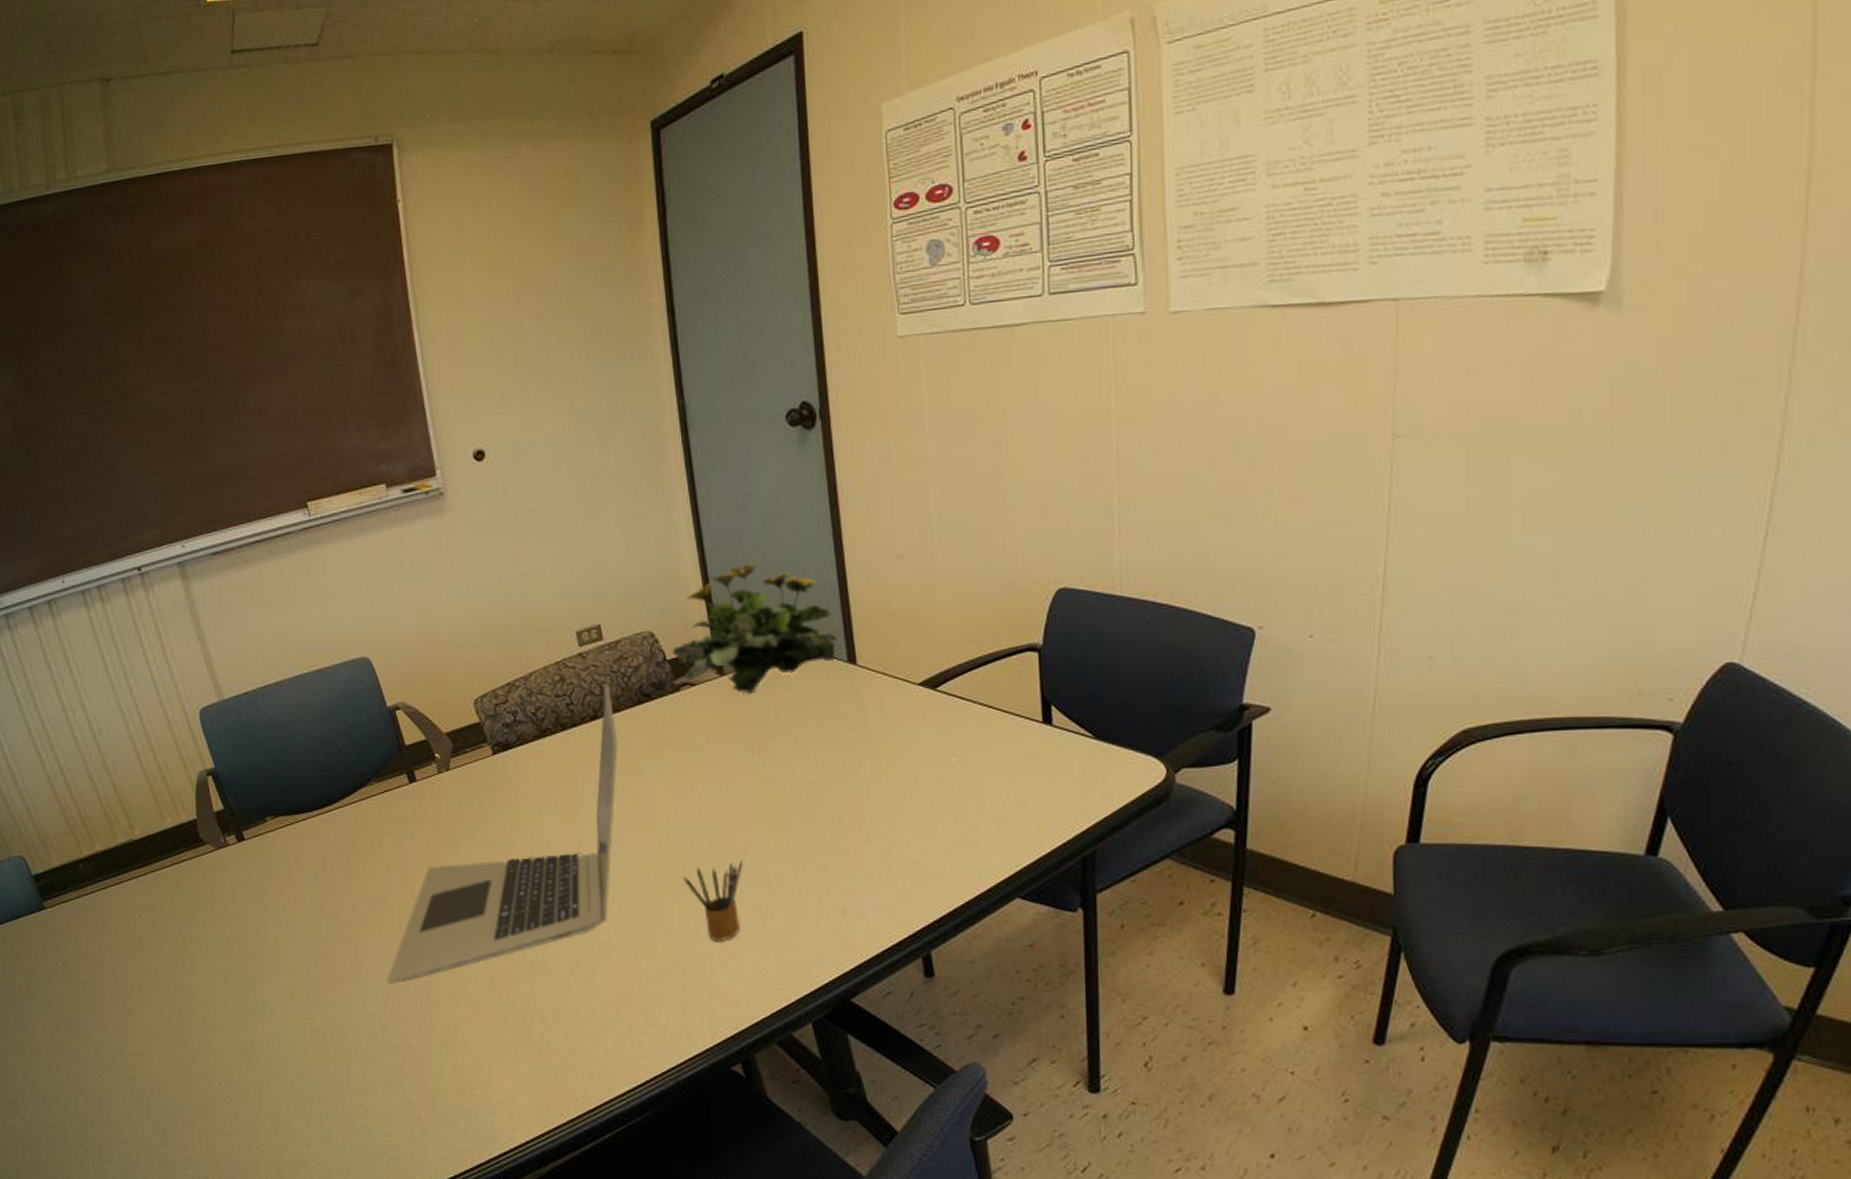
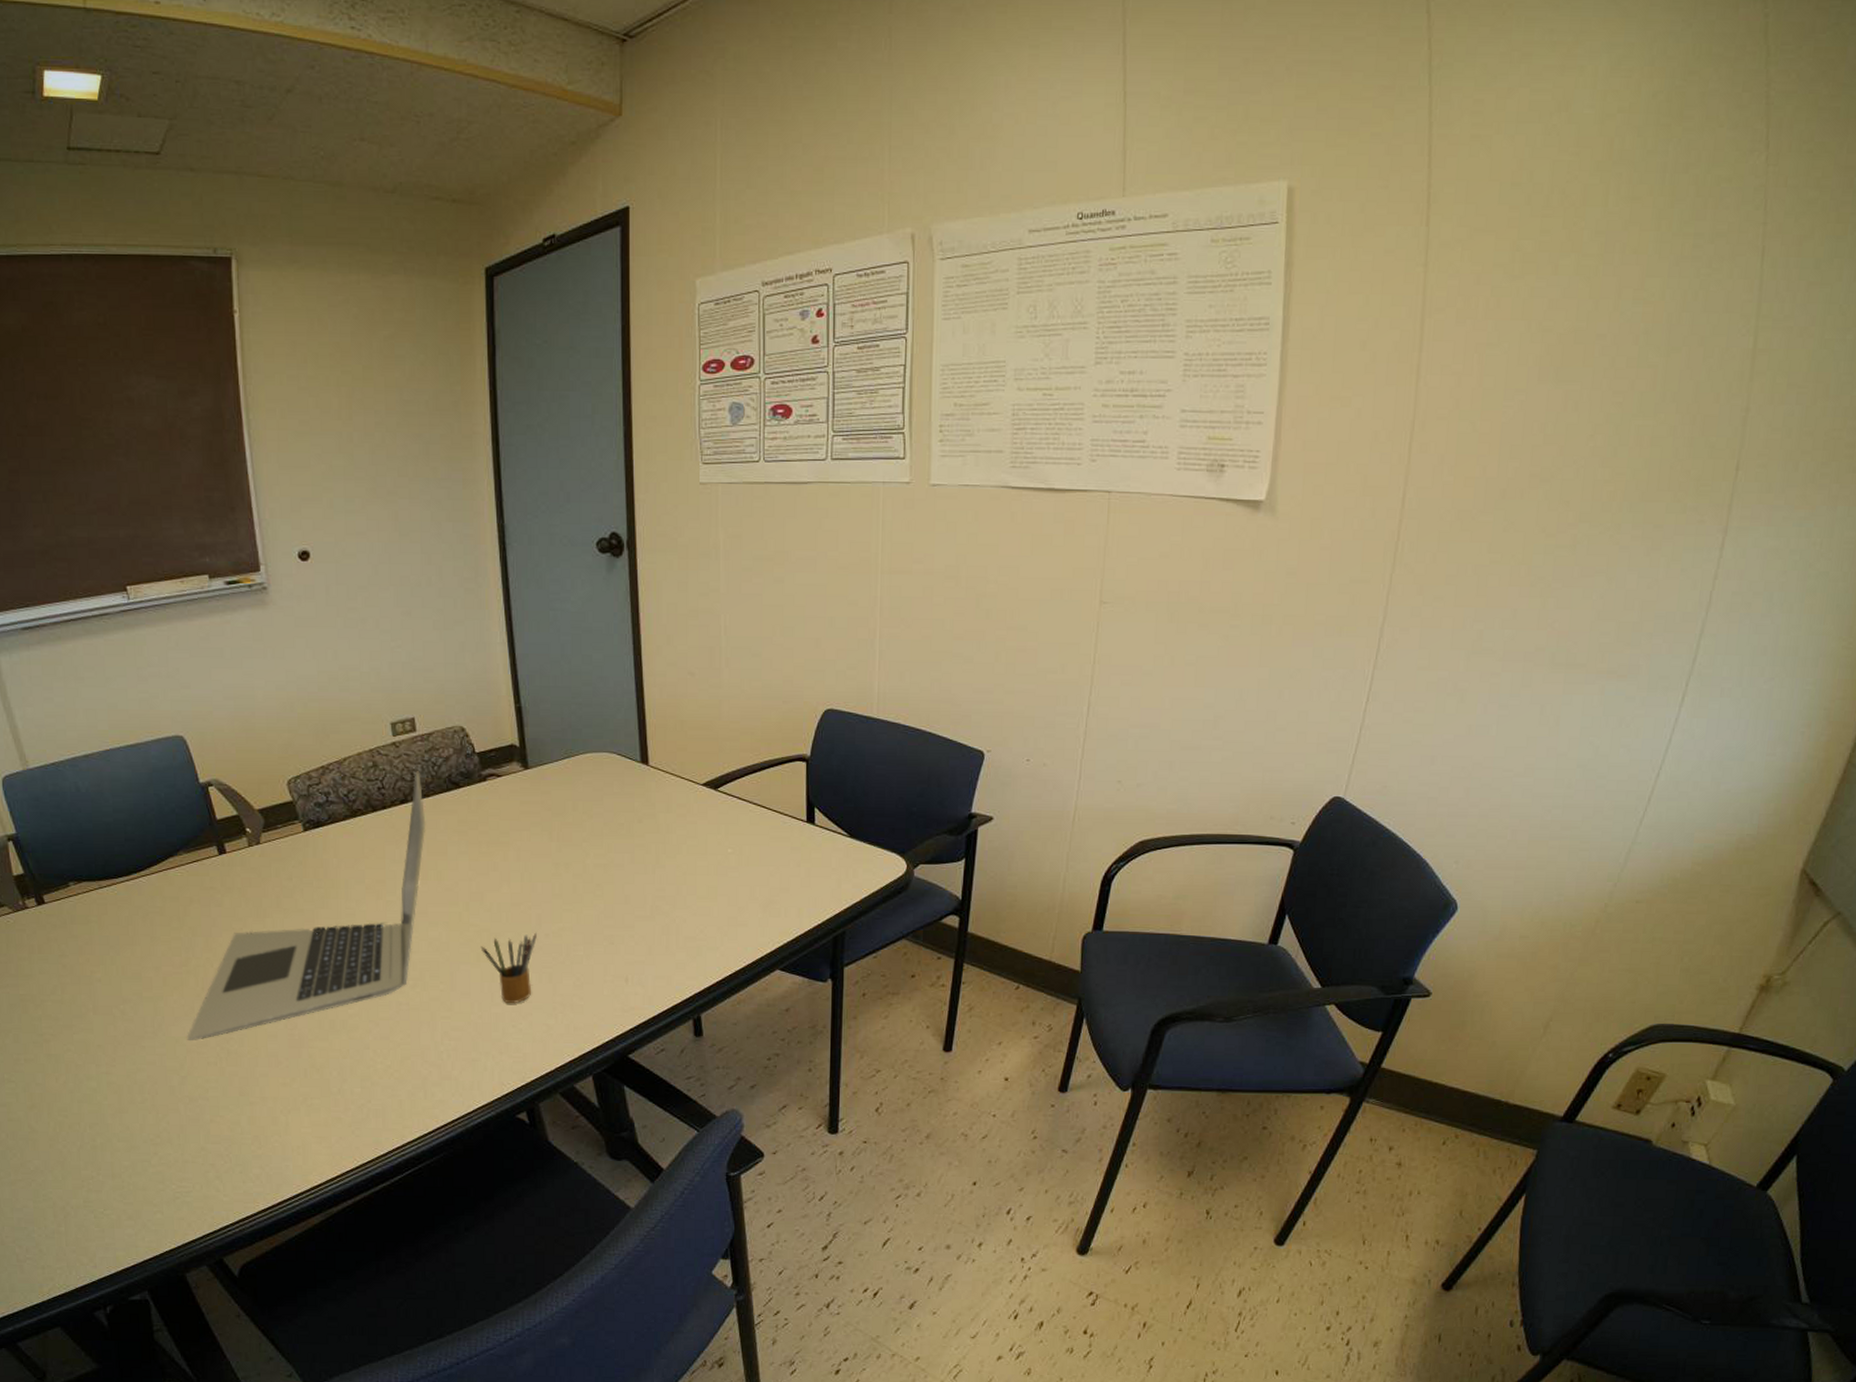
flowering plant: present [672,563,837,694] -> none [481,671,632,787]

